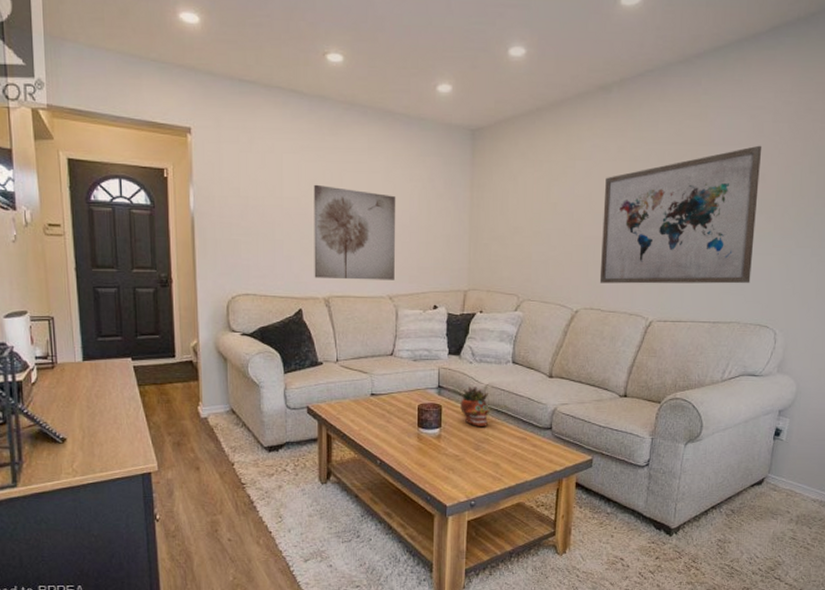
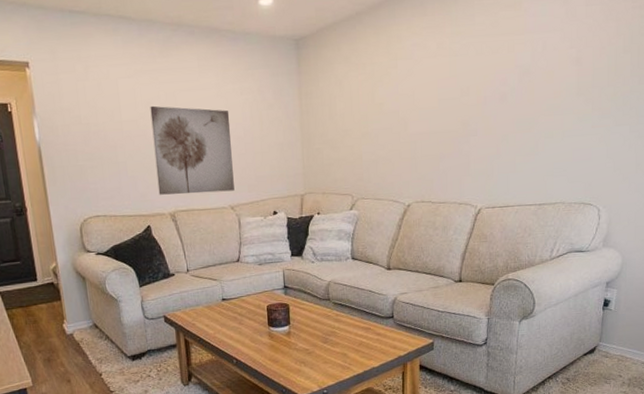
succulent planter: present [460,385,490,426] -> none [306,283,335,321]
wall art: present [599,145,762,284] -> none [427,29,577,177]

